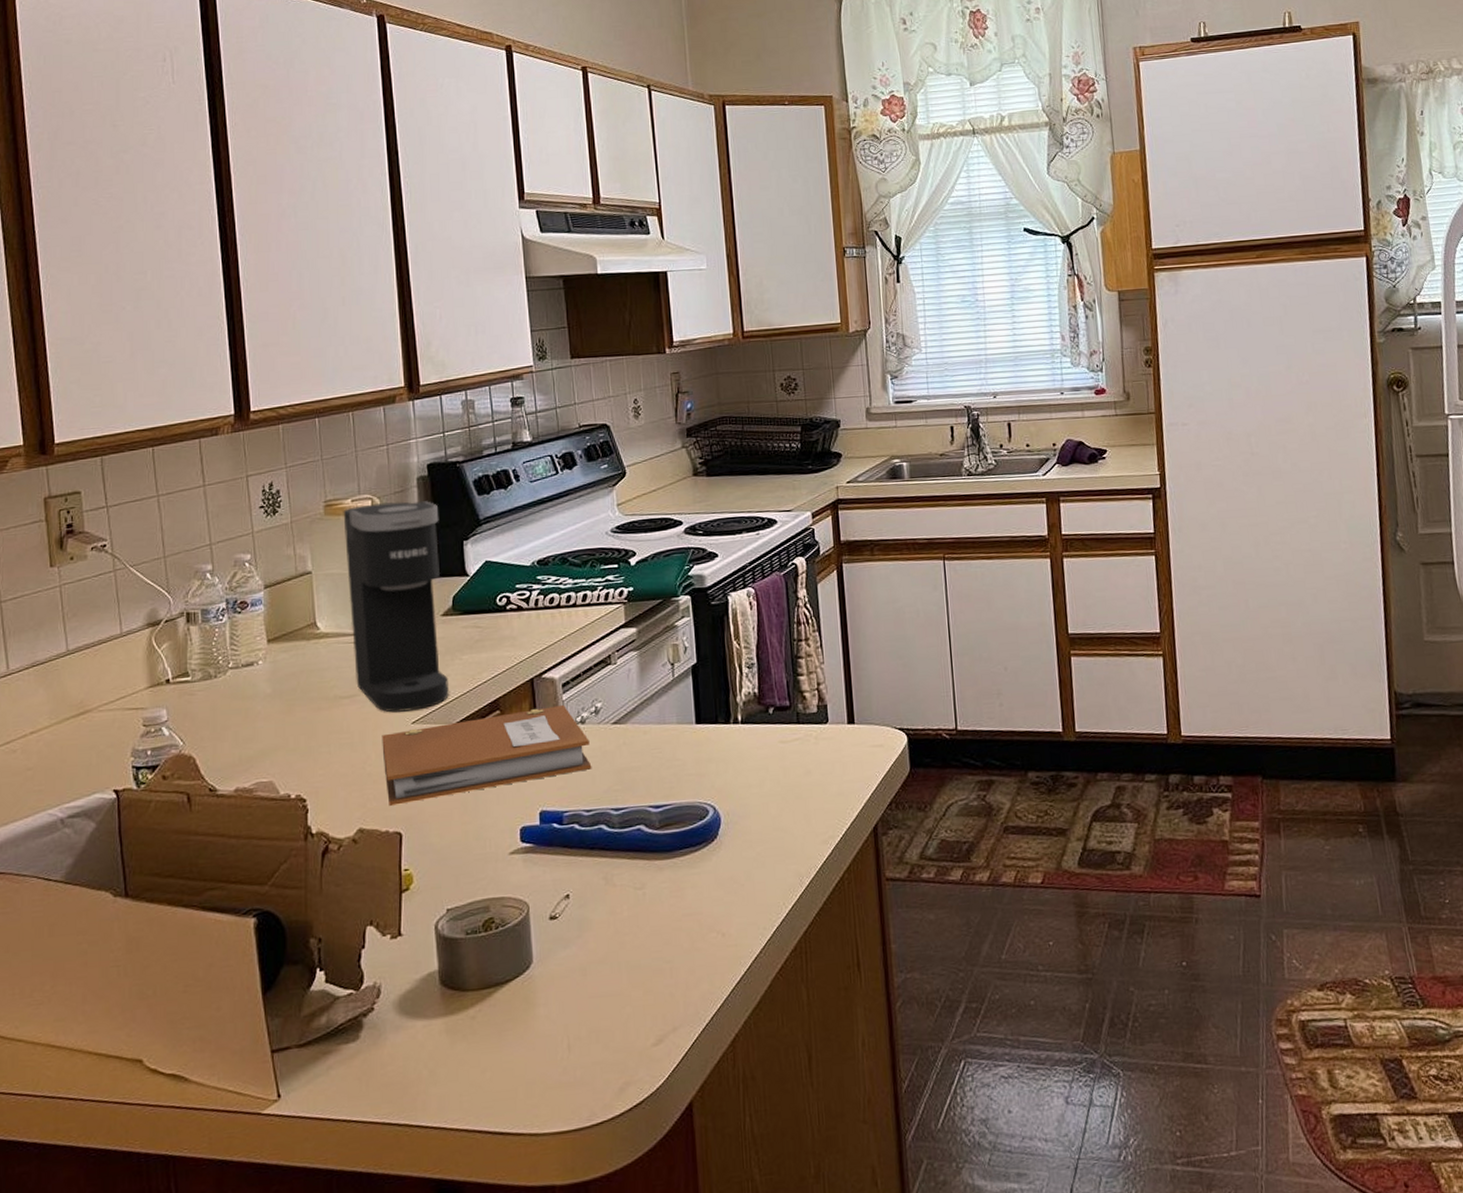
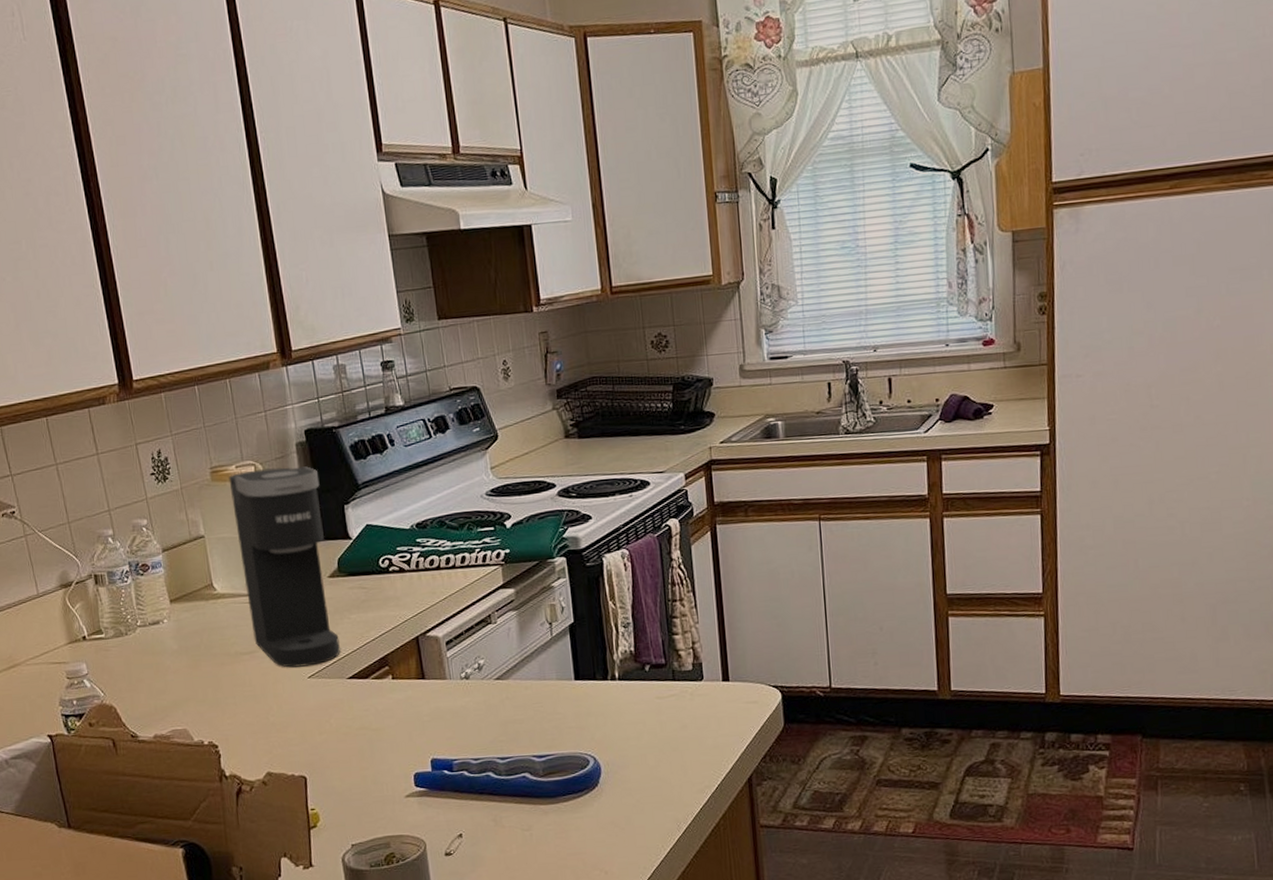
notebook: present [382,705,592,806] -> none [281,662,478,752]

